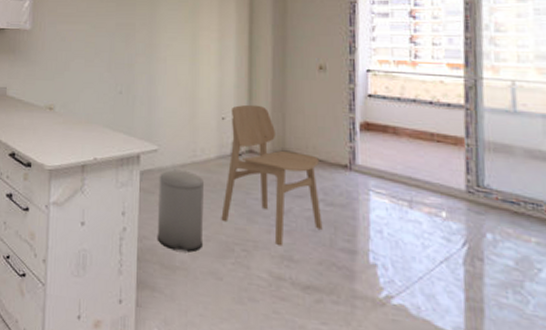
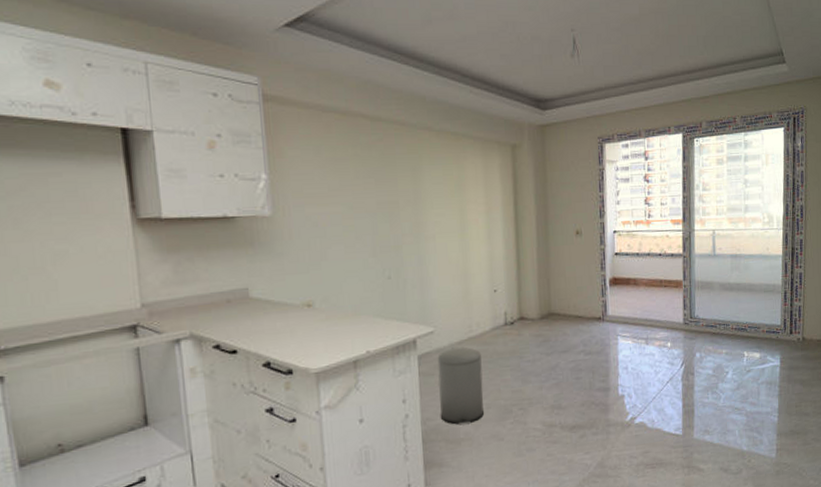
dining chair: present [221,104,323,246] -> none [499,273,584,398]

